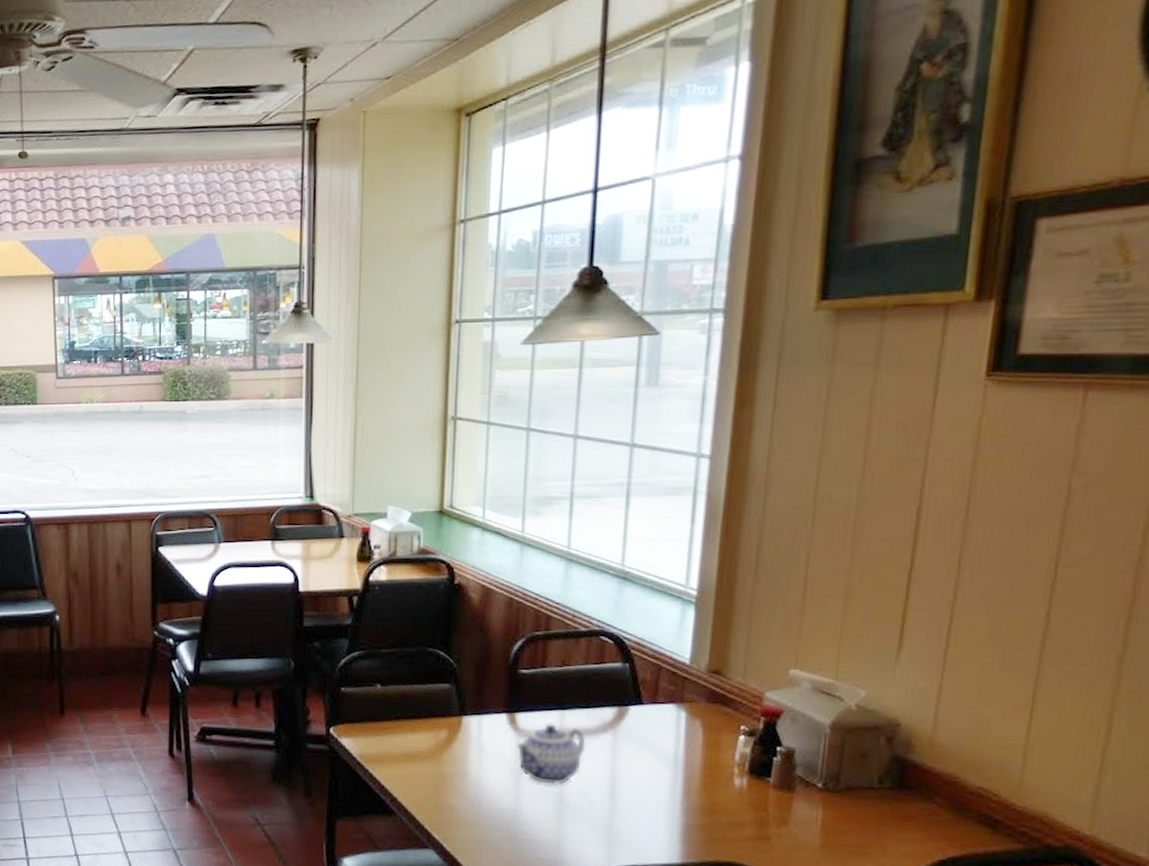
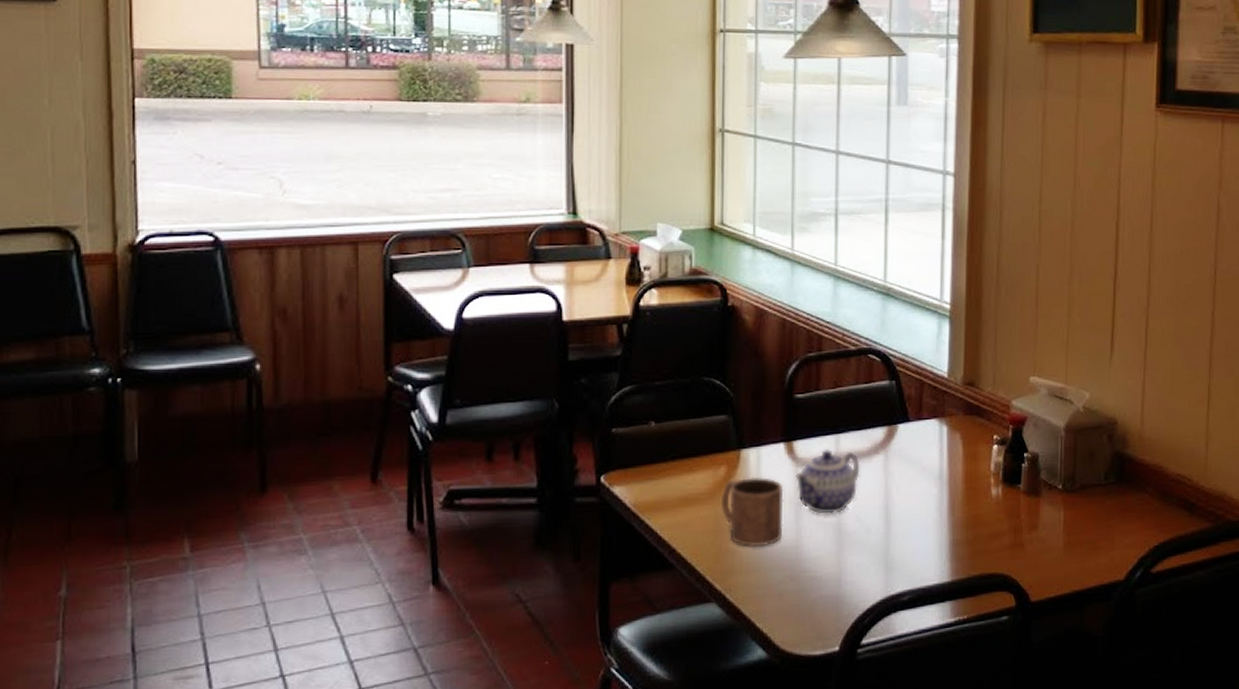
mug: none [440,742,505,806] -> present [720,476,784,548]

